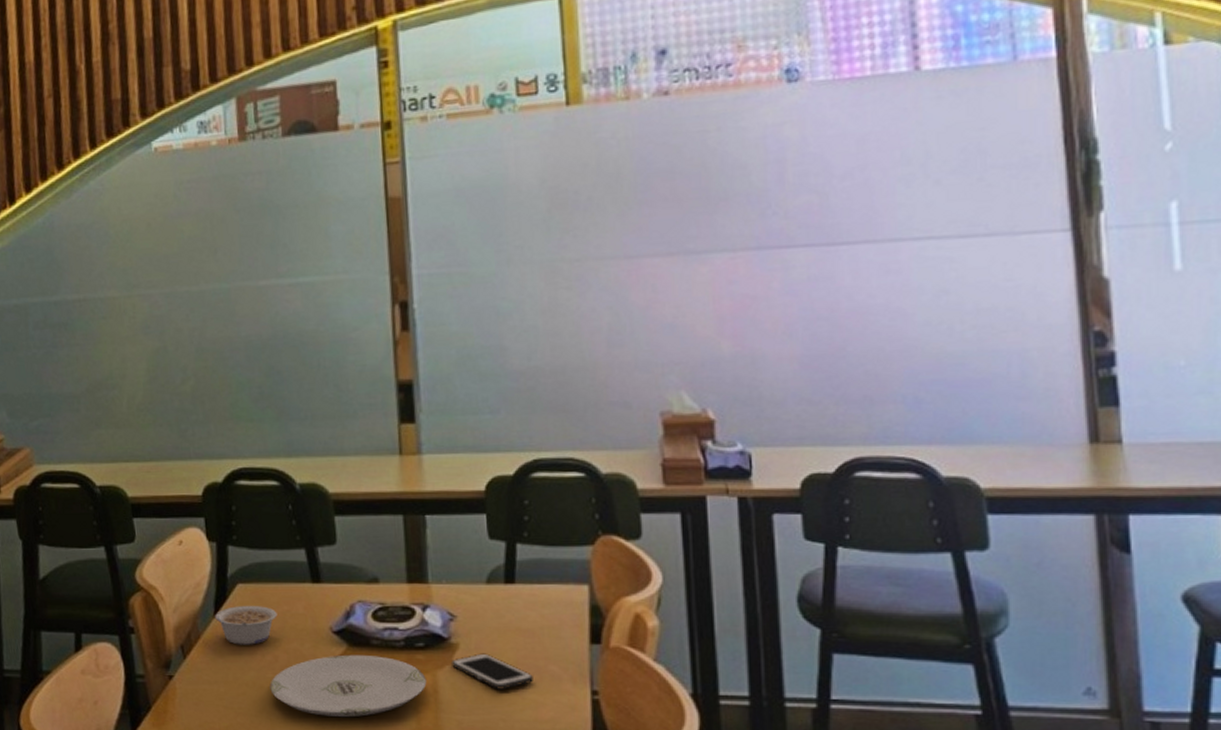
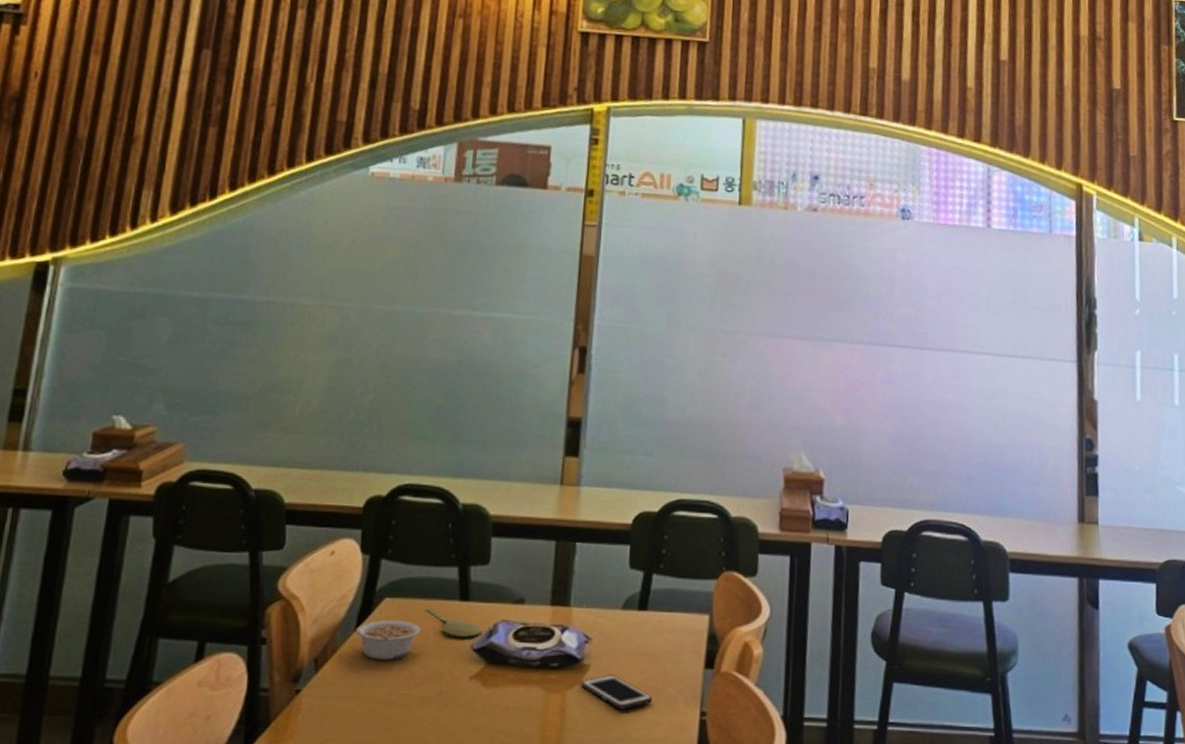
plate: present [270,654,427,718] -> none [401,672,556,736]
spoon: none [278,591,339,619] -> present [425,607,482,637]

